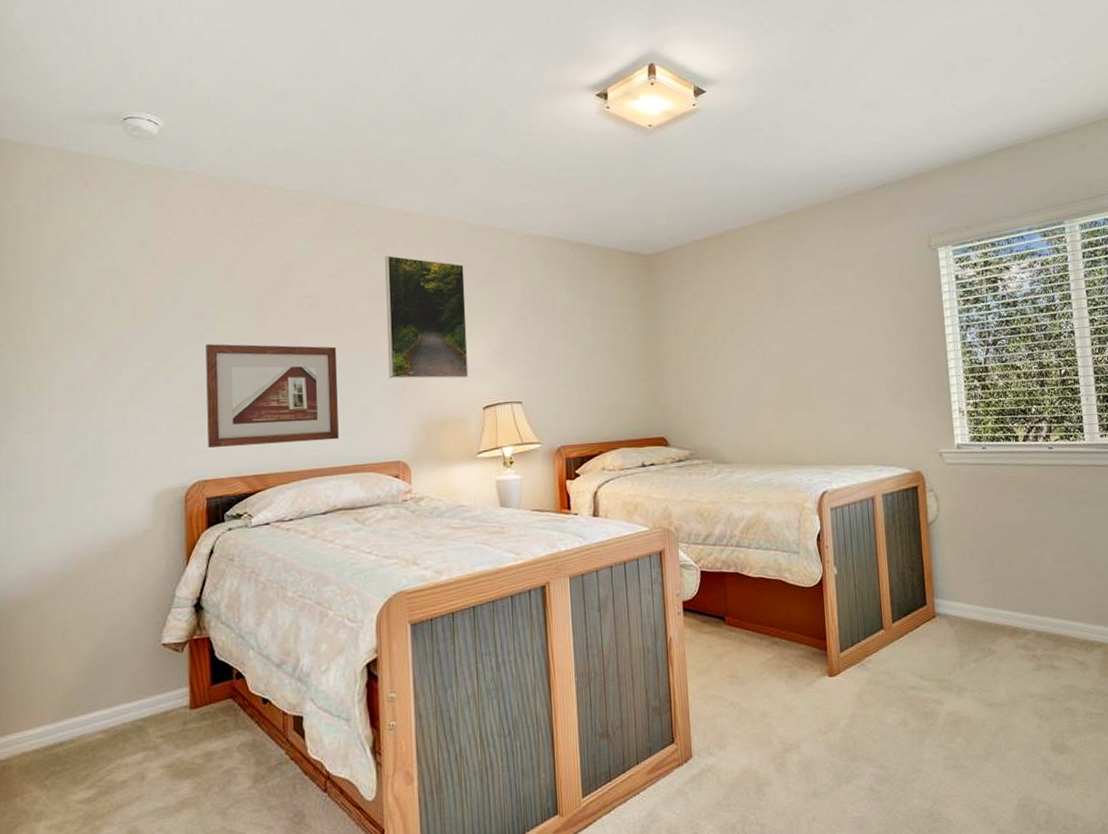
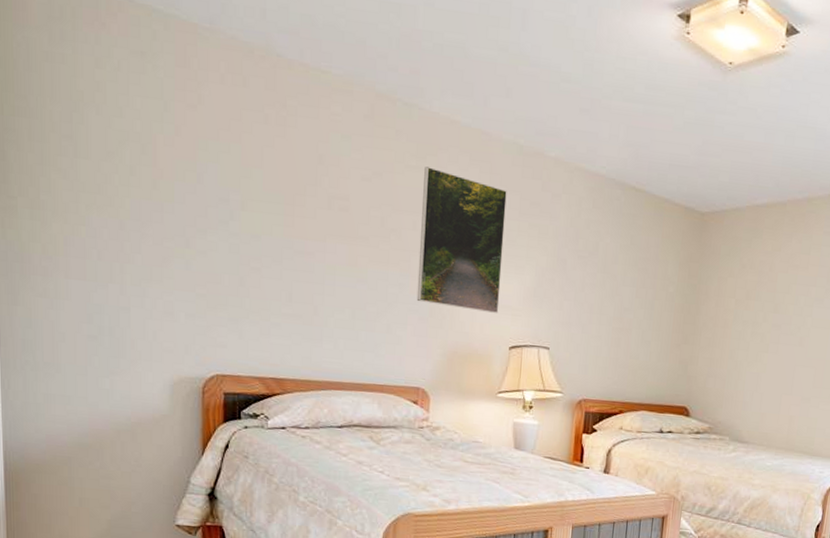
picture frame: present [206,344,339,447] -> none [227,233,366,356]

